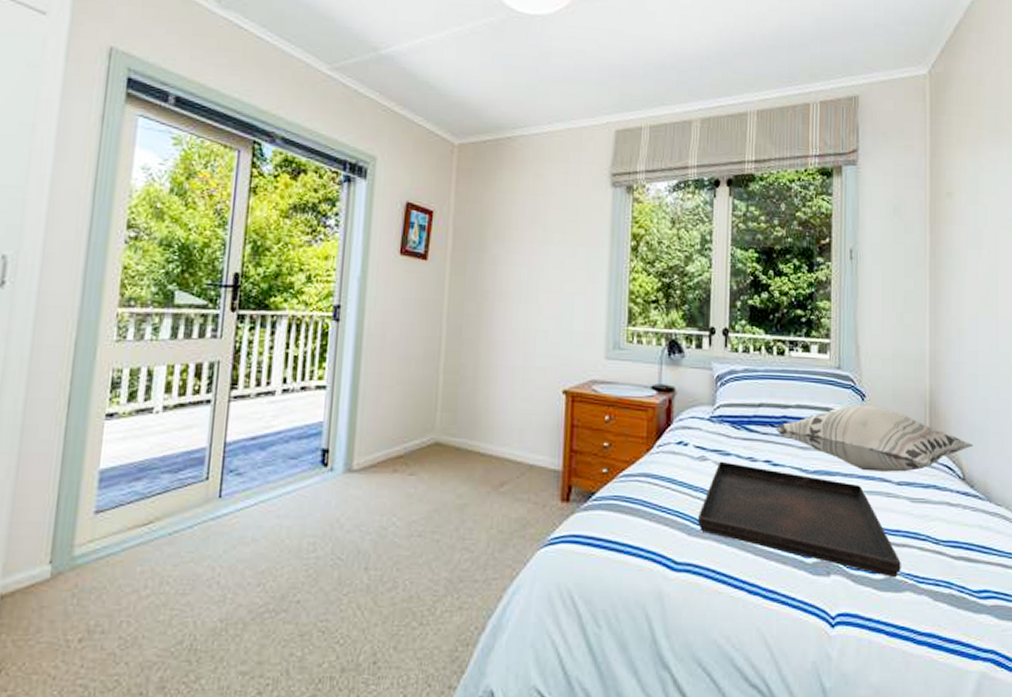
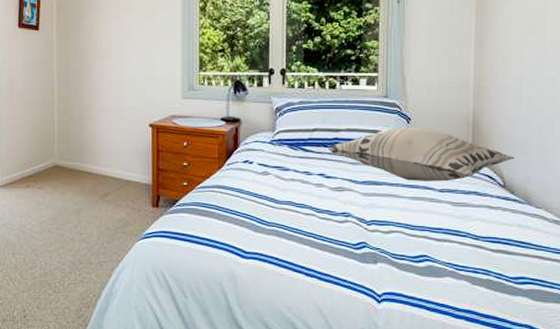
serving tray: present [698,461,901,578] -> none [263,175,442,266]

